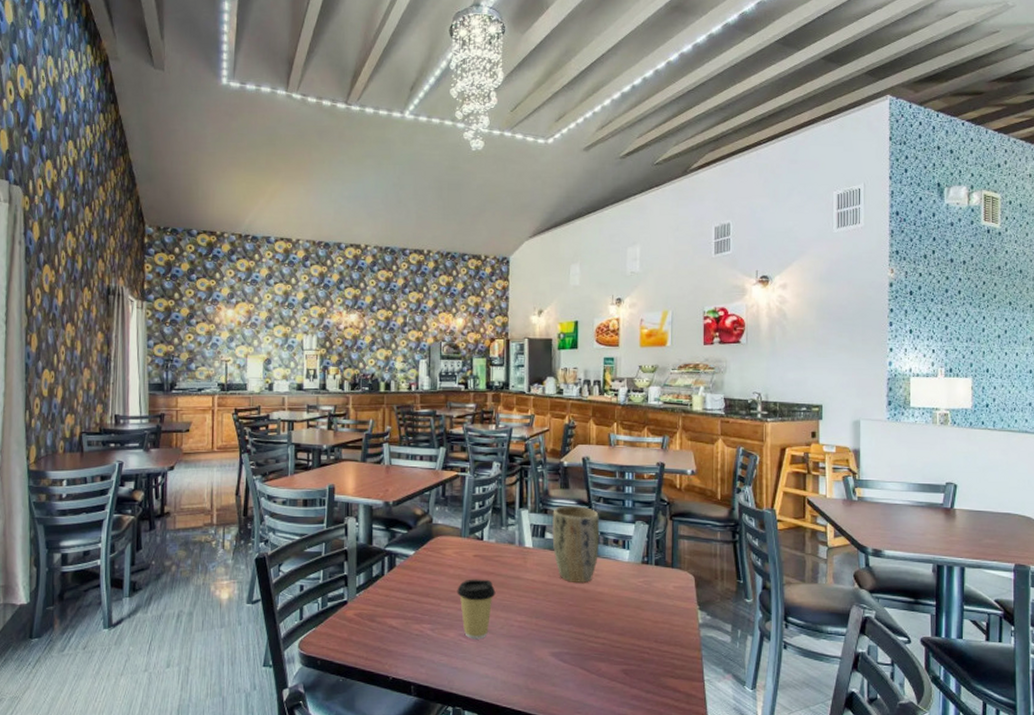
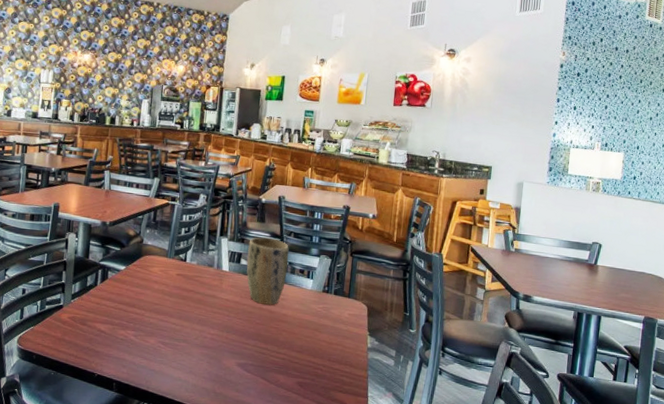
coffee cup: present [457,579,496,640] -> none [159,294,194,347]

